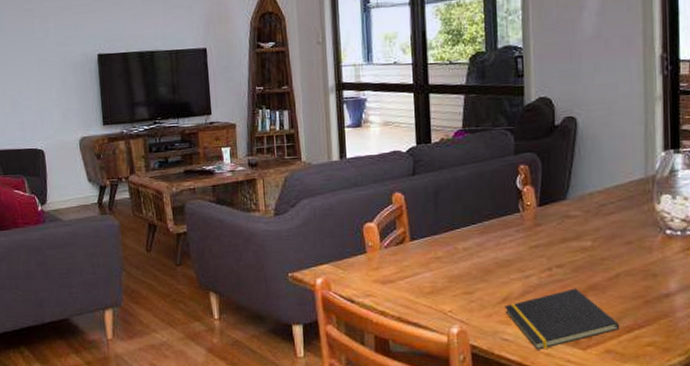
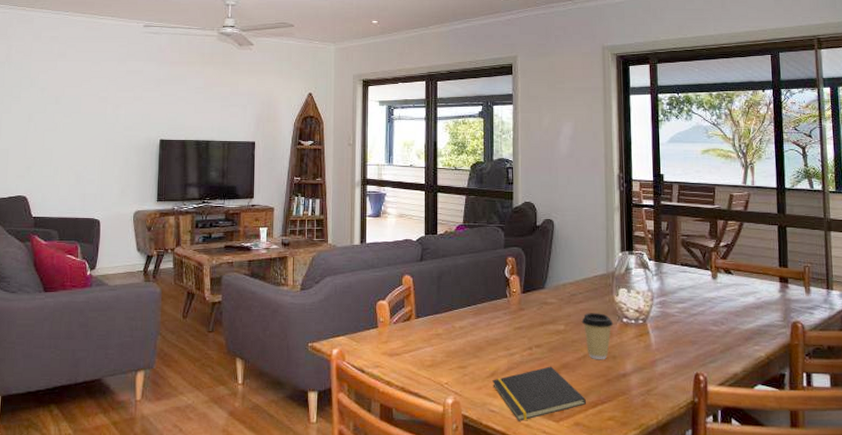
coffee cup: none [613,225,654,278] -> present [581,313,614,359]

